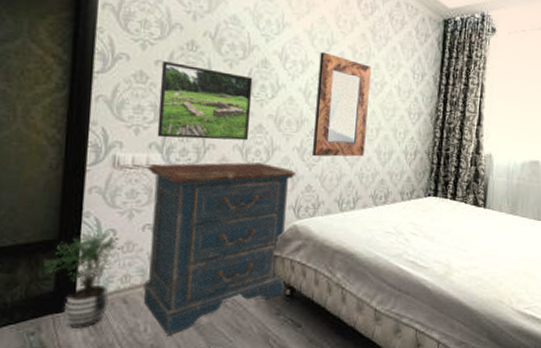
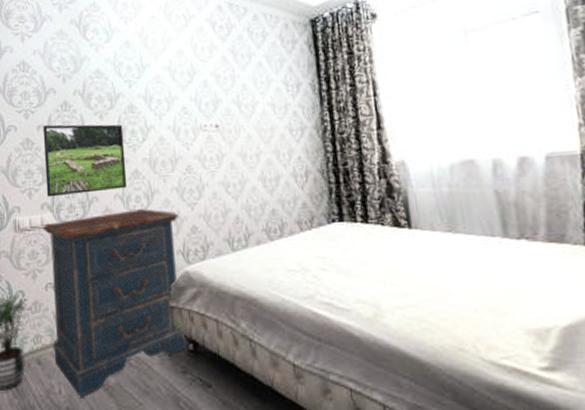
home mirror: present [313,51,371,157] -> none [183,84,248,195]

